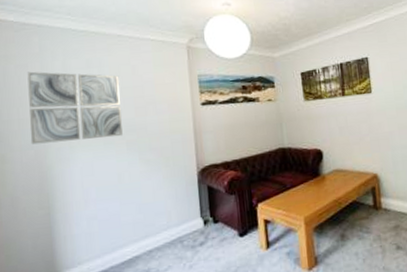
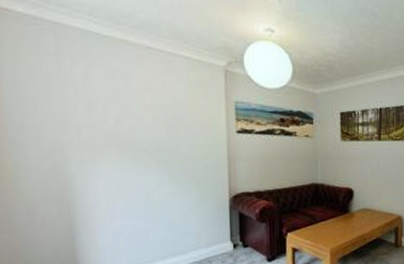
wall art: present [27,71,123,145] -> none [42,73,152,155]

